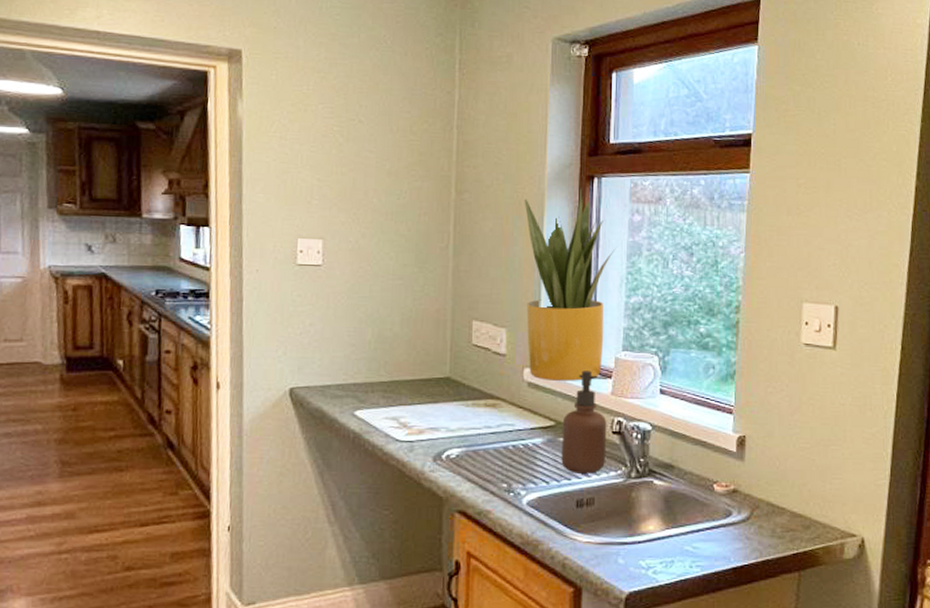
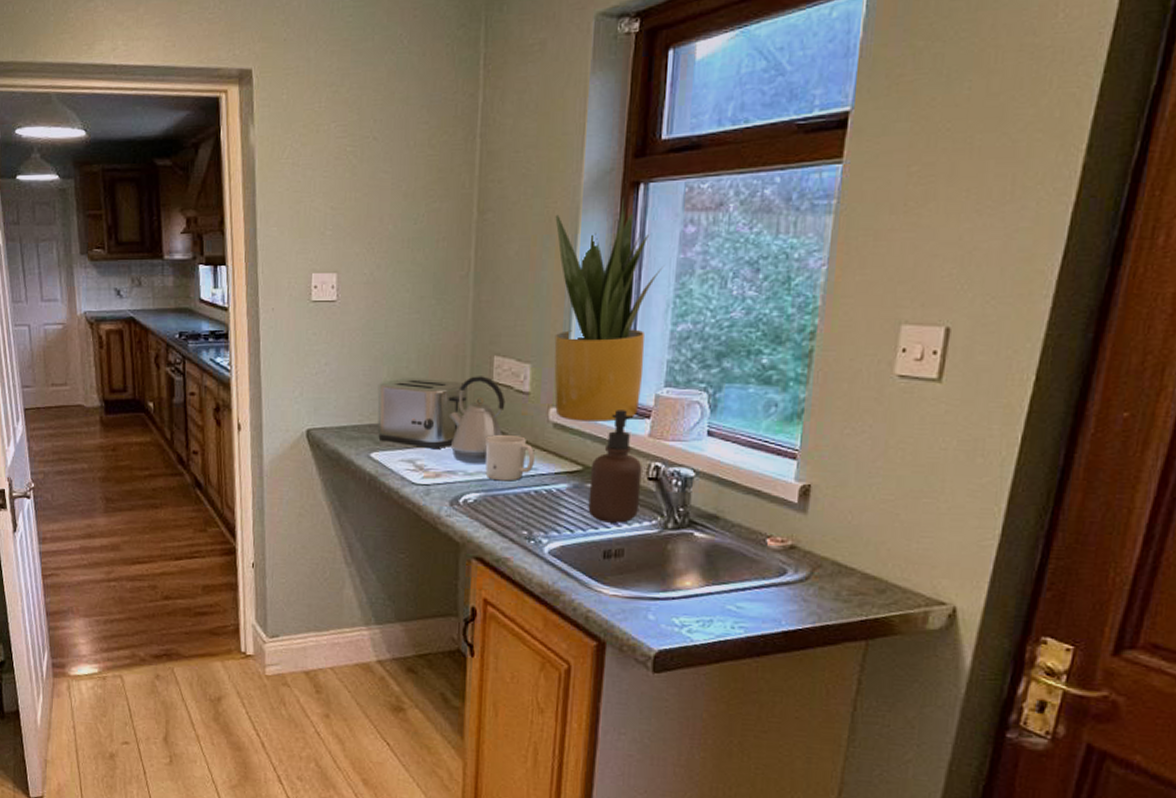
toaster: none [361,339,450,407] -> present [377,378,469,450]
kettle: none [432,338,484,422] -> present [450,376,506,466]
mug: none [465,392,511,437] -> present [484,434,535,481]

